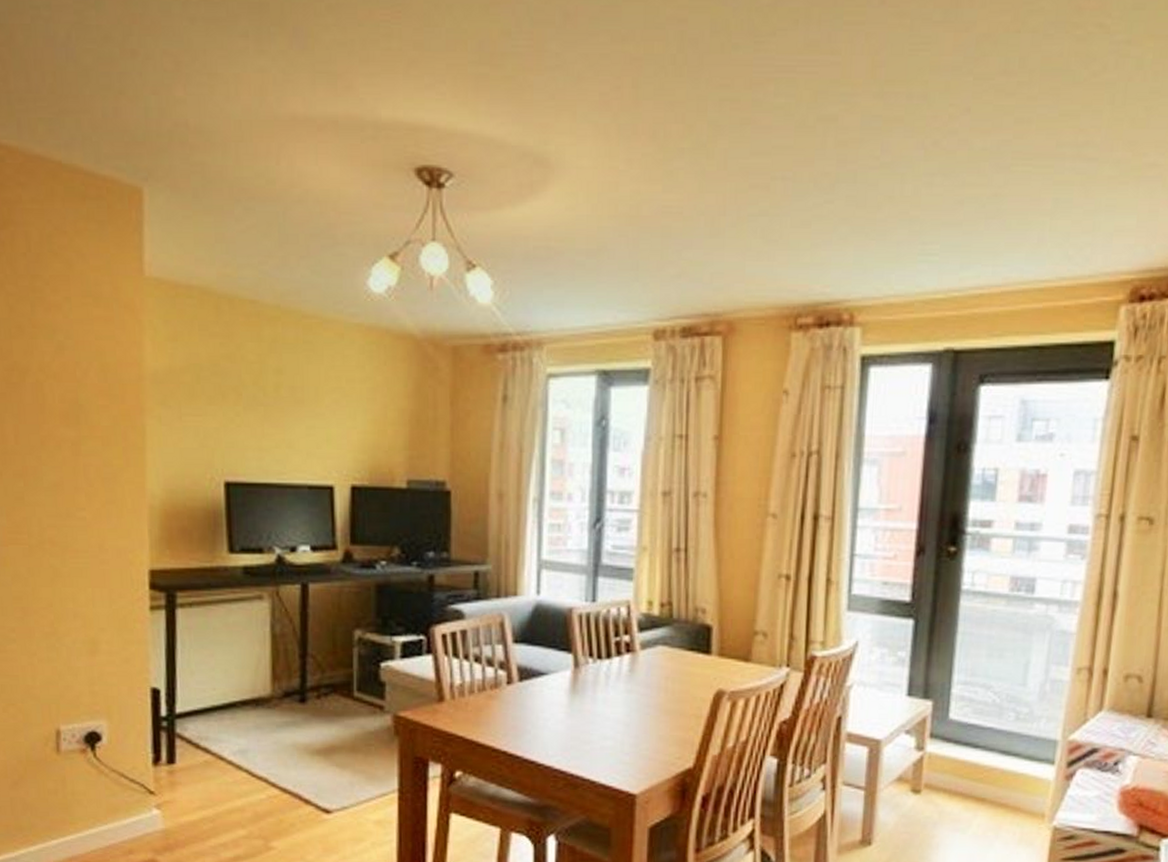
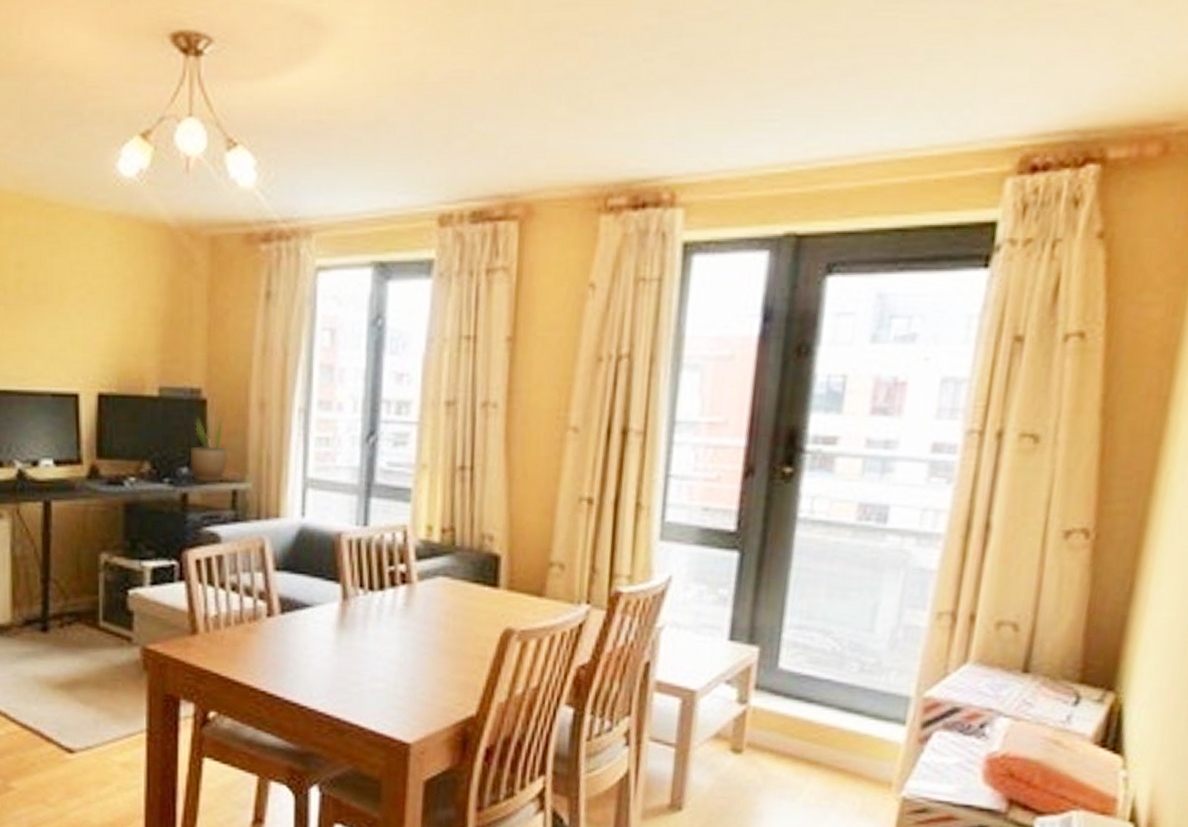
potted plant: none [435,506,471,566] -> present [189,416,229,483]

